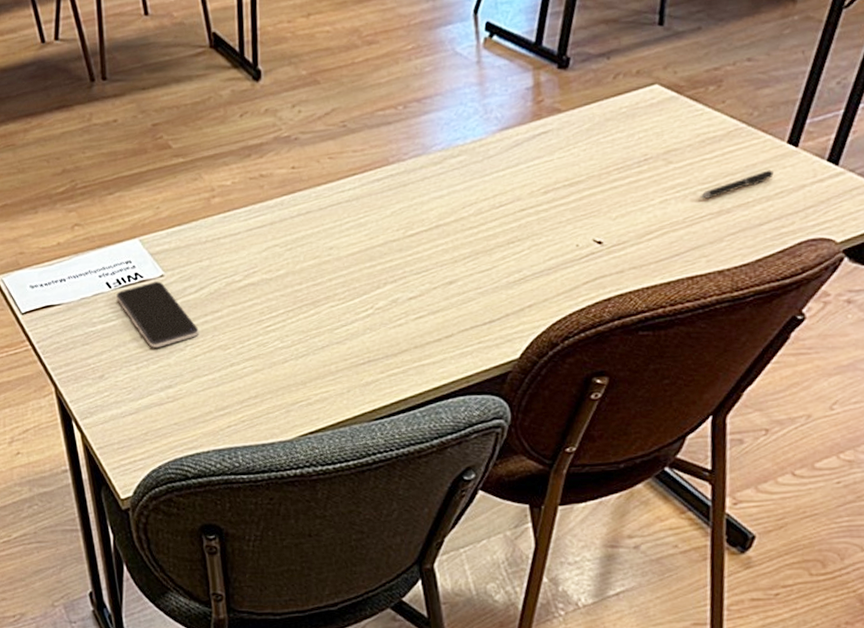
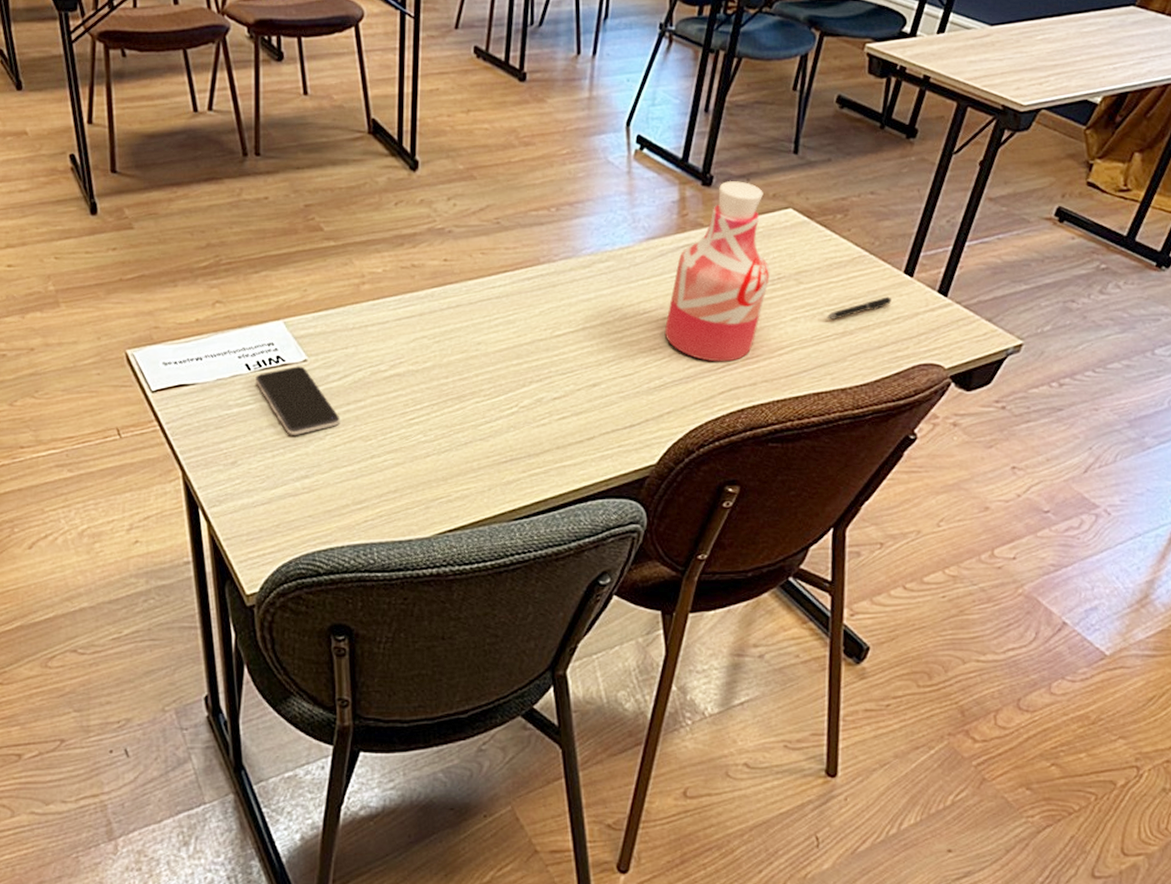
bottle: none [523,60,636,252] -> present [665,180,770,362]

